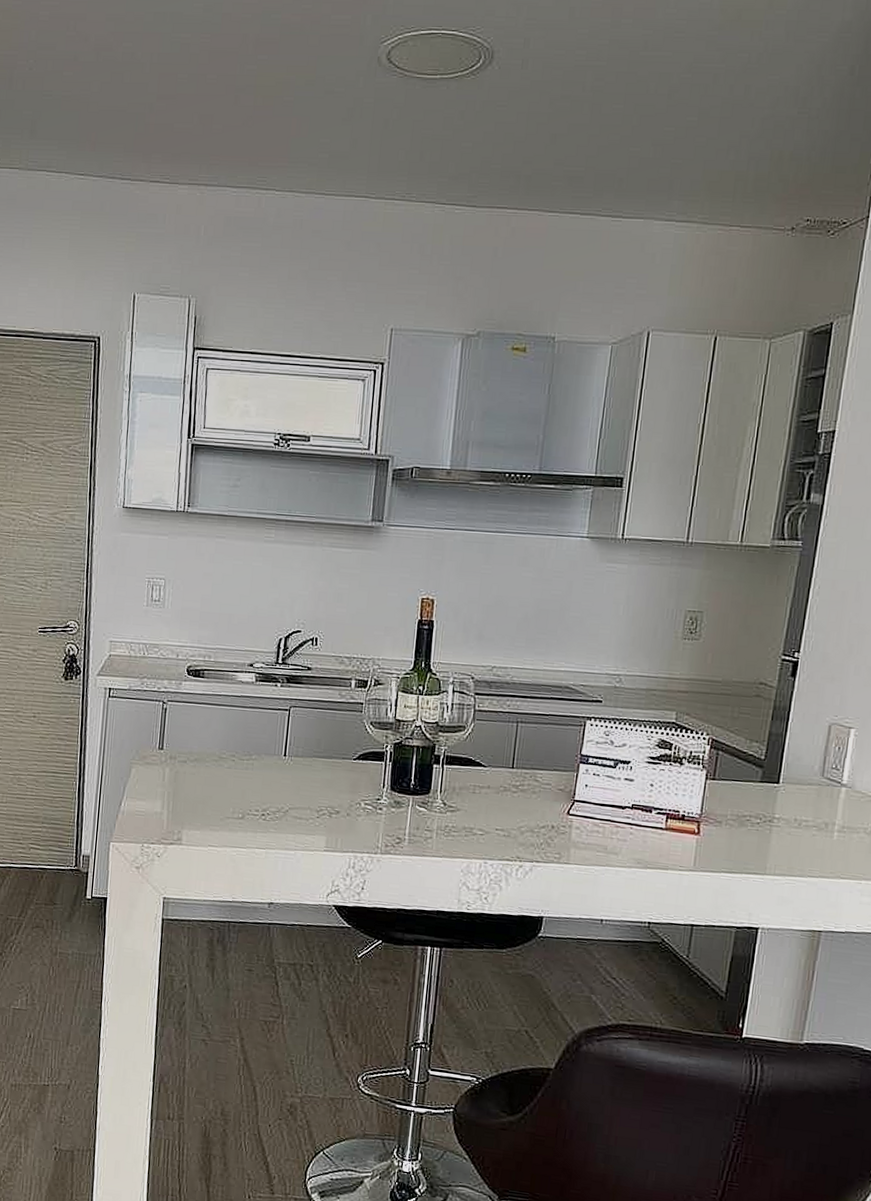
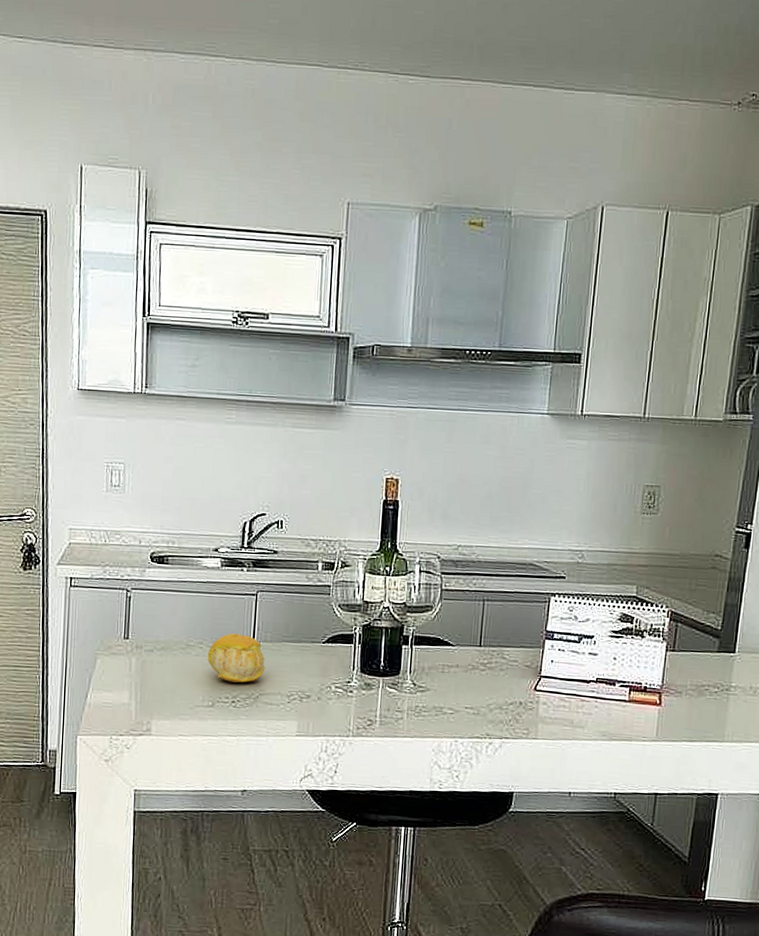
fruit: none [239,747,297,796] -> present [207,633,266,683]

